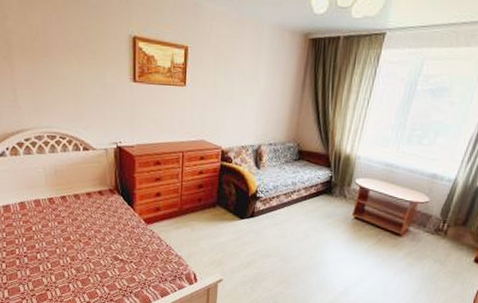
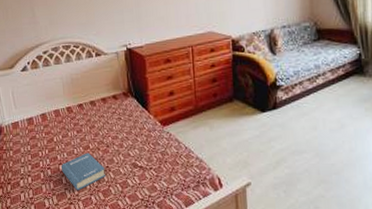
book: none [38,243,85,279] -> present [61,152,105,191]

